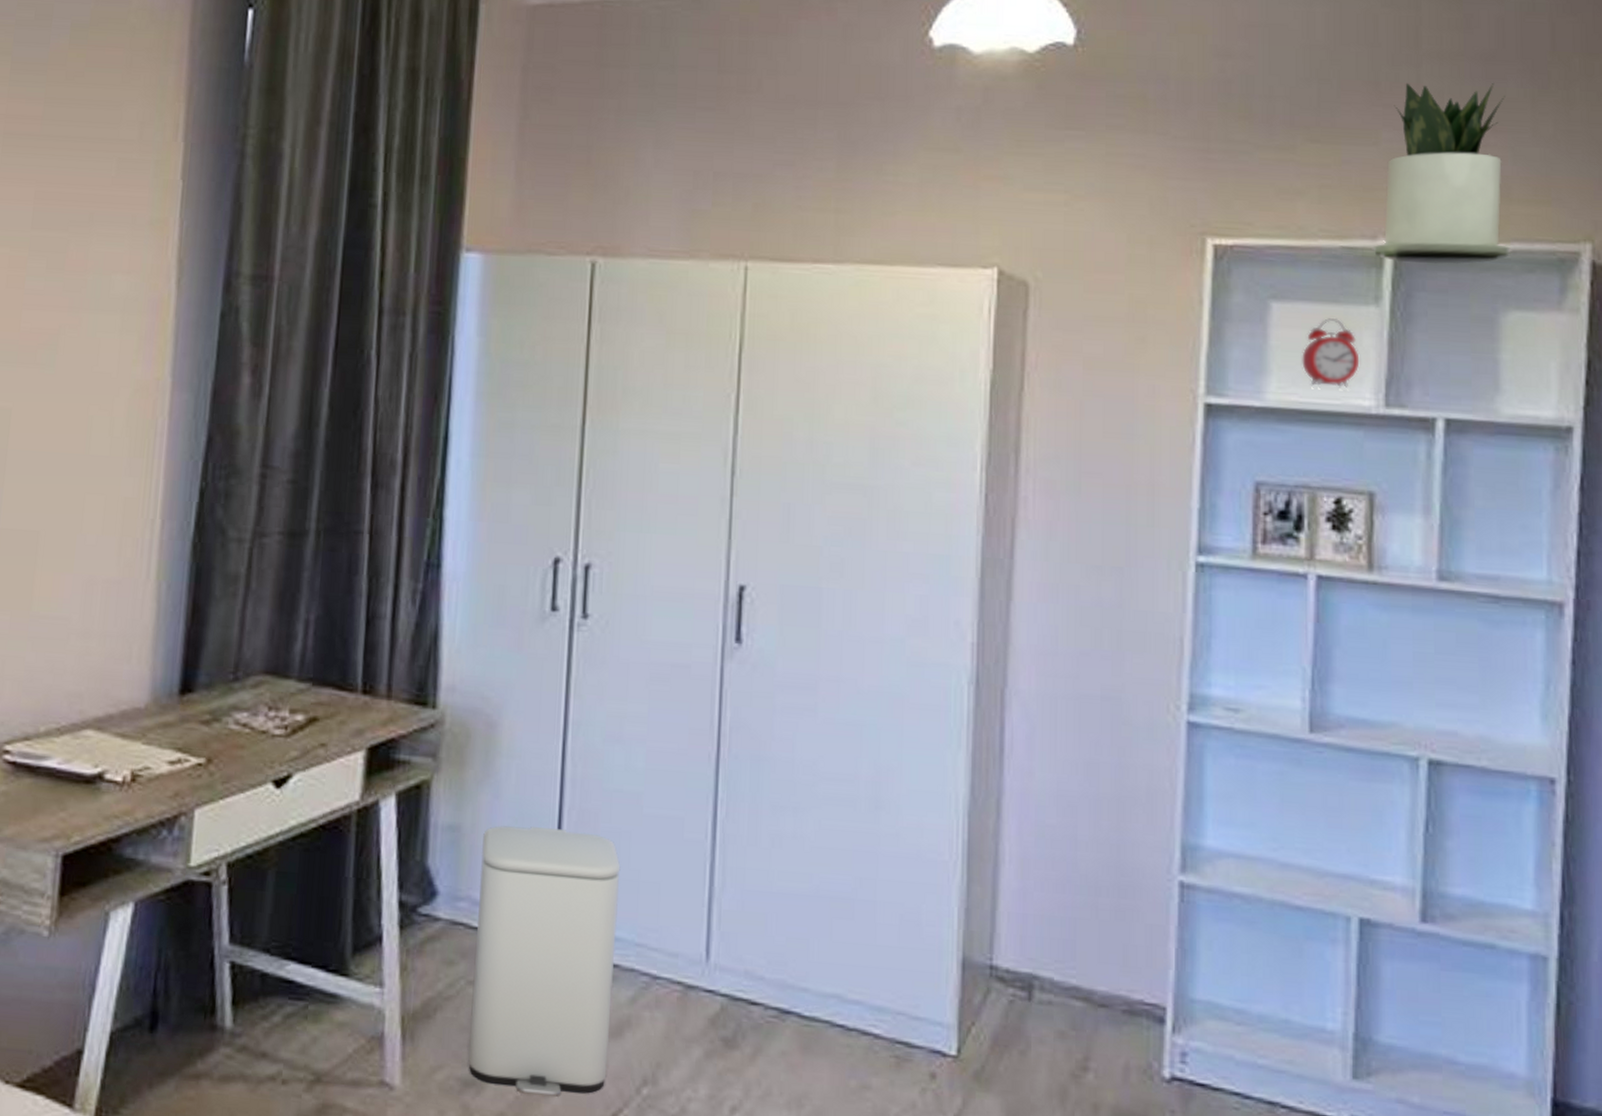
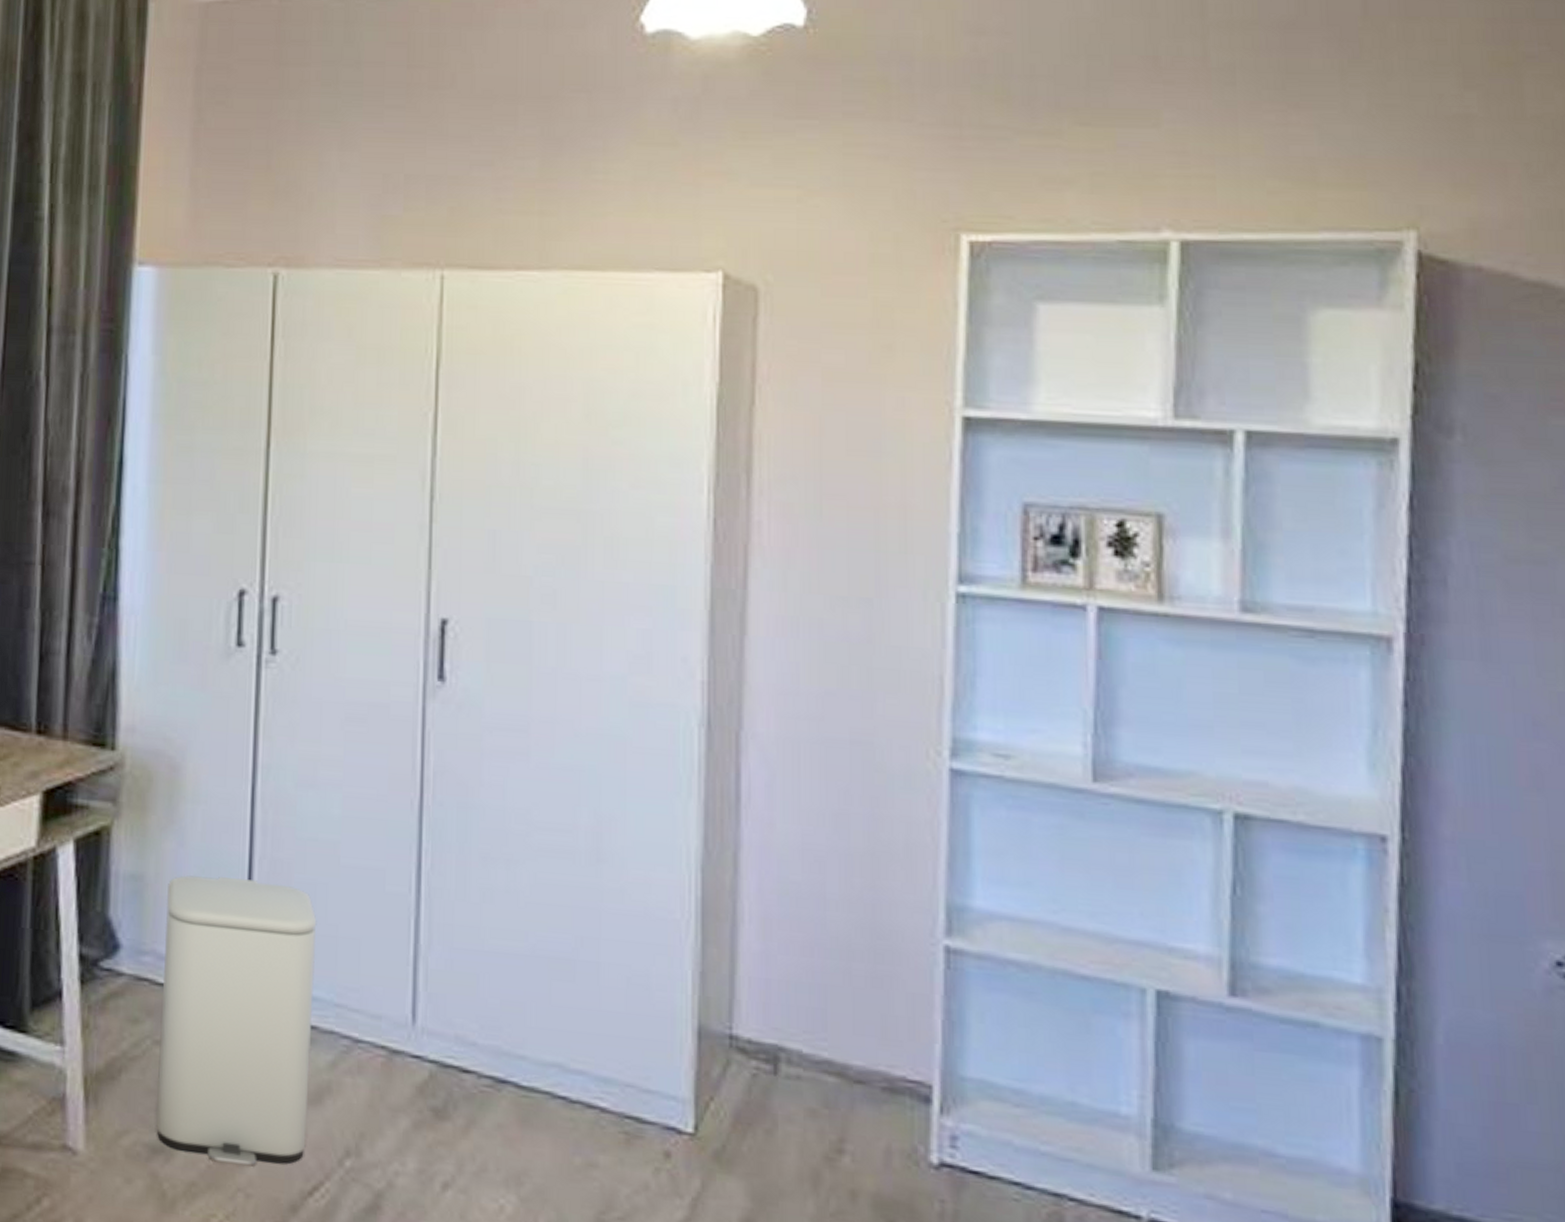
alarm clock: present [1302,318,1360,389] -> none [1074,320,1143,398]
planter: present [1371,83,1512,264] -> none [1153,54,1321,257]

